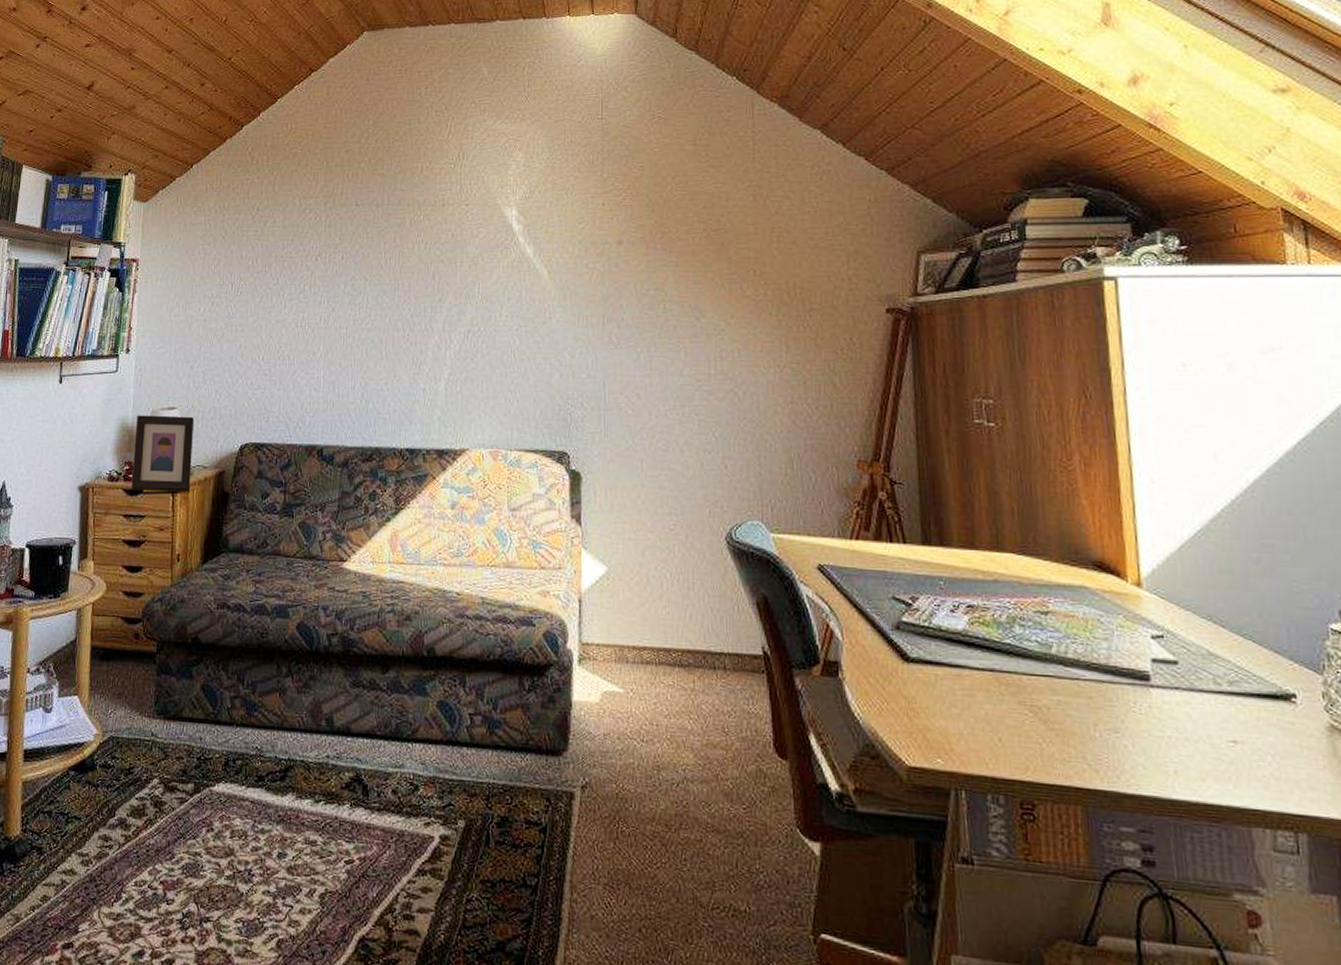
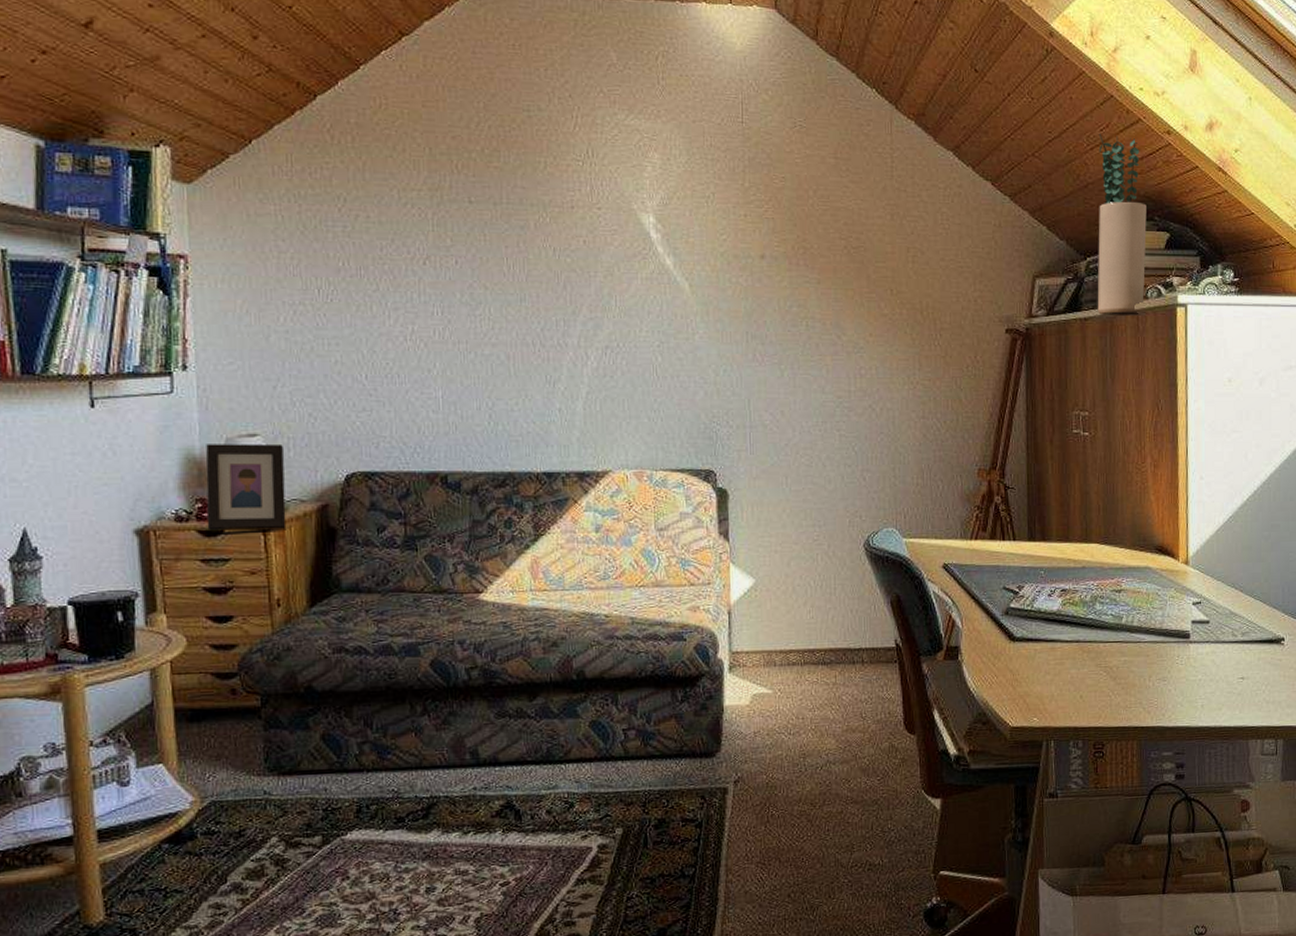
vase: none [991,98,1060,293] -> present [1097,133,1147,317]

